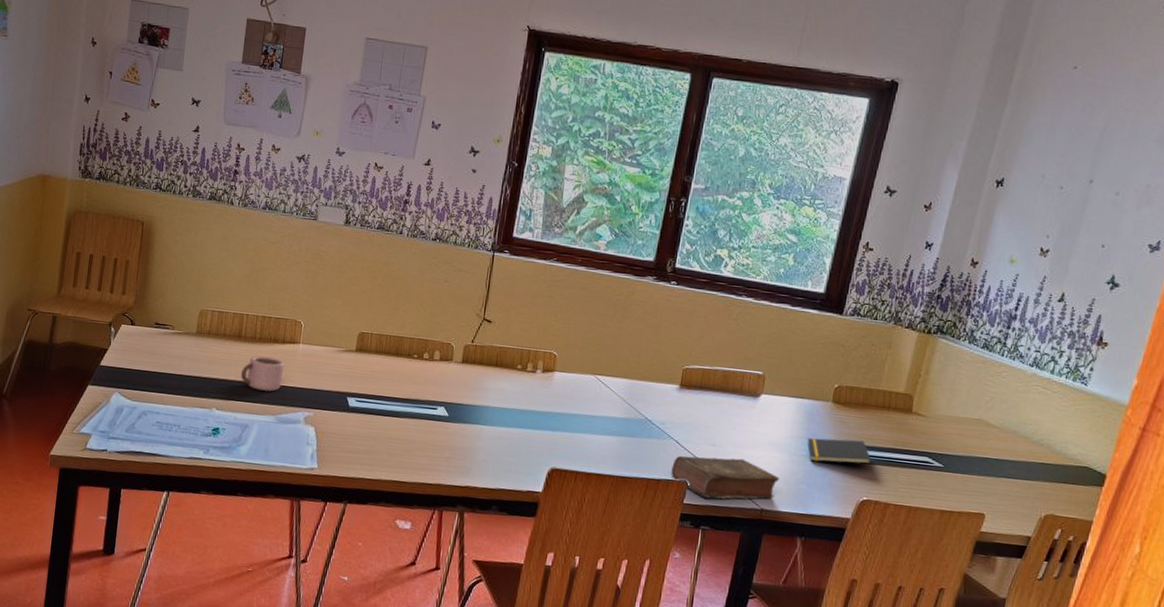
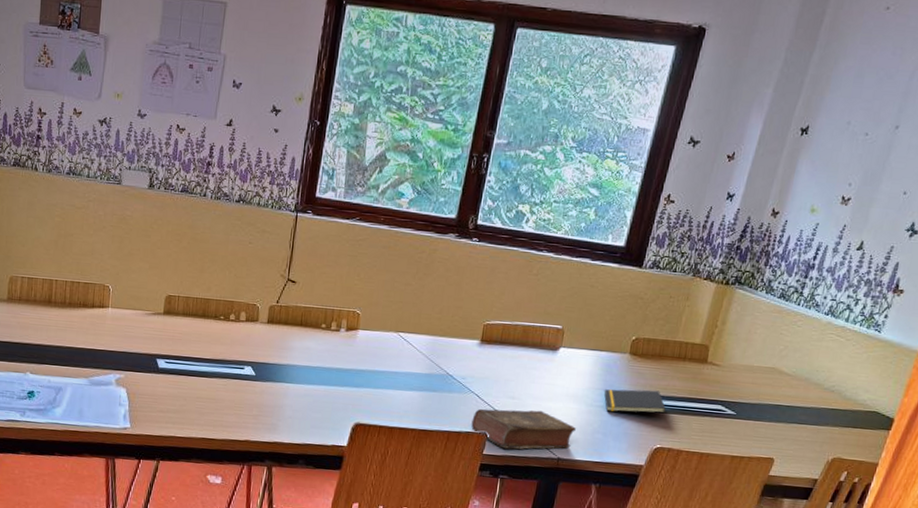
mug: present [240,356,285,392] -> none [52,320,95,355]

